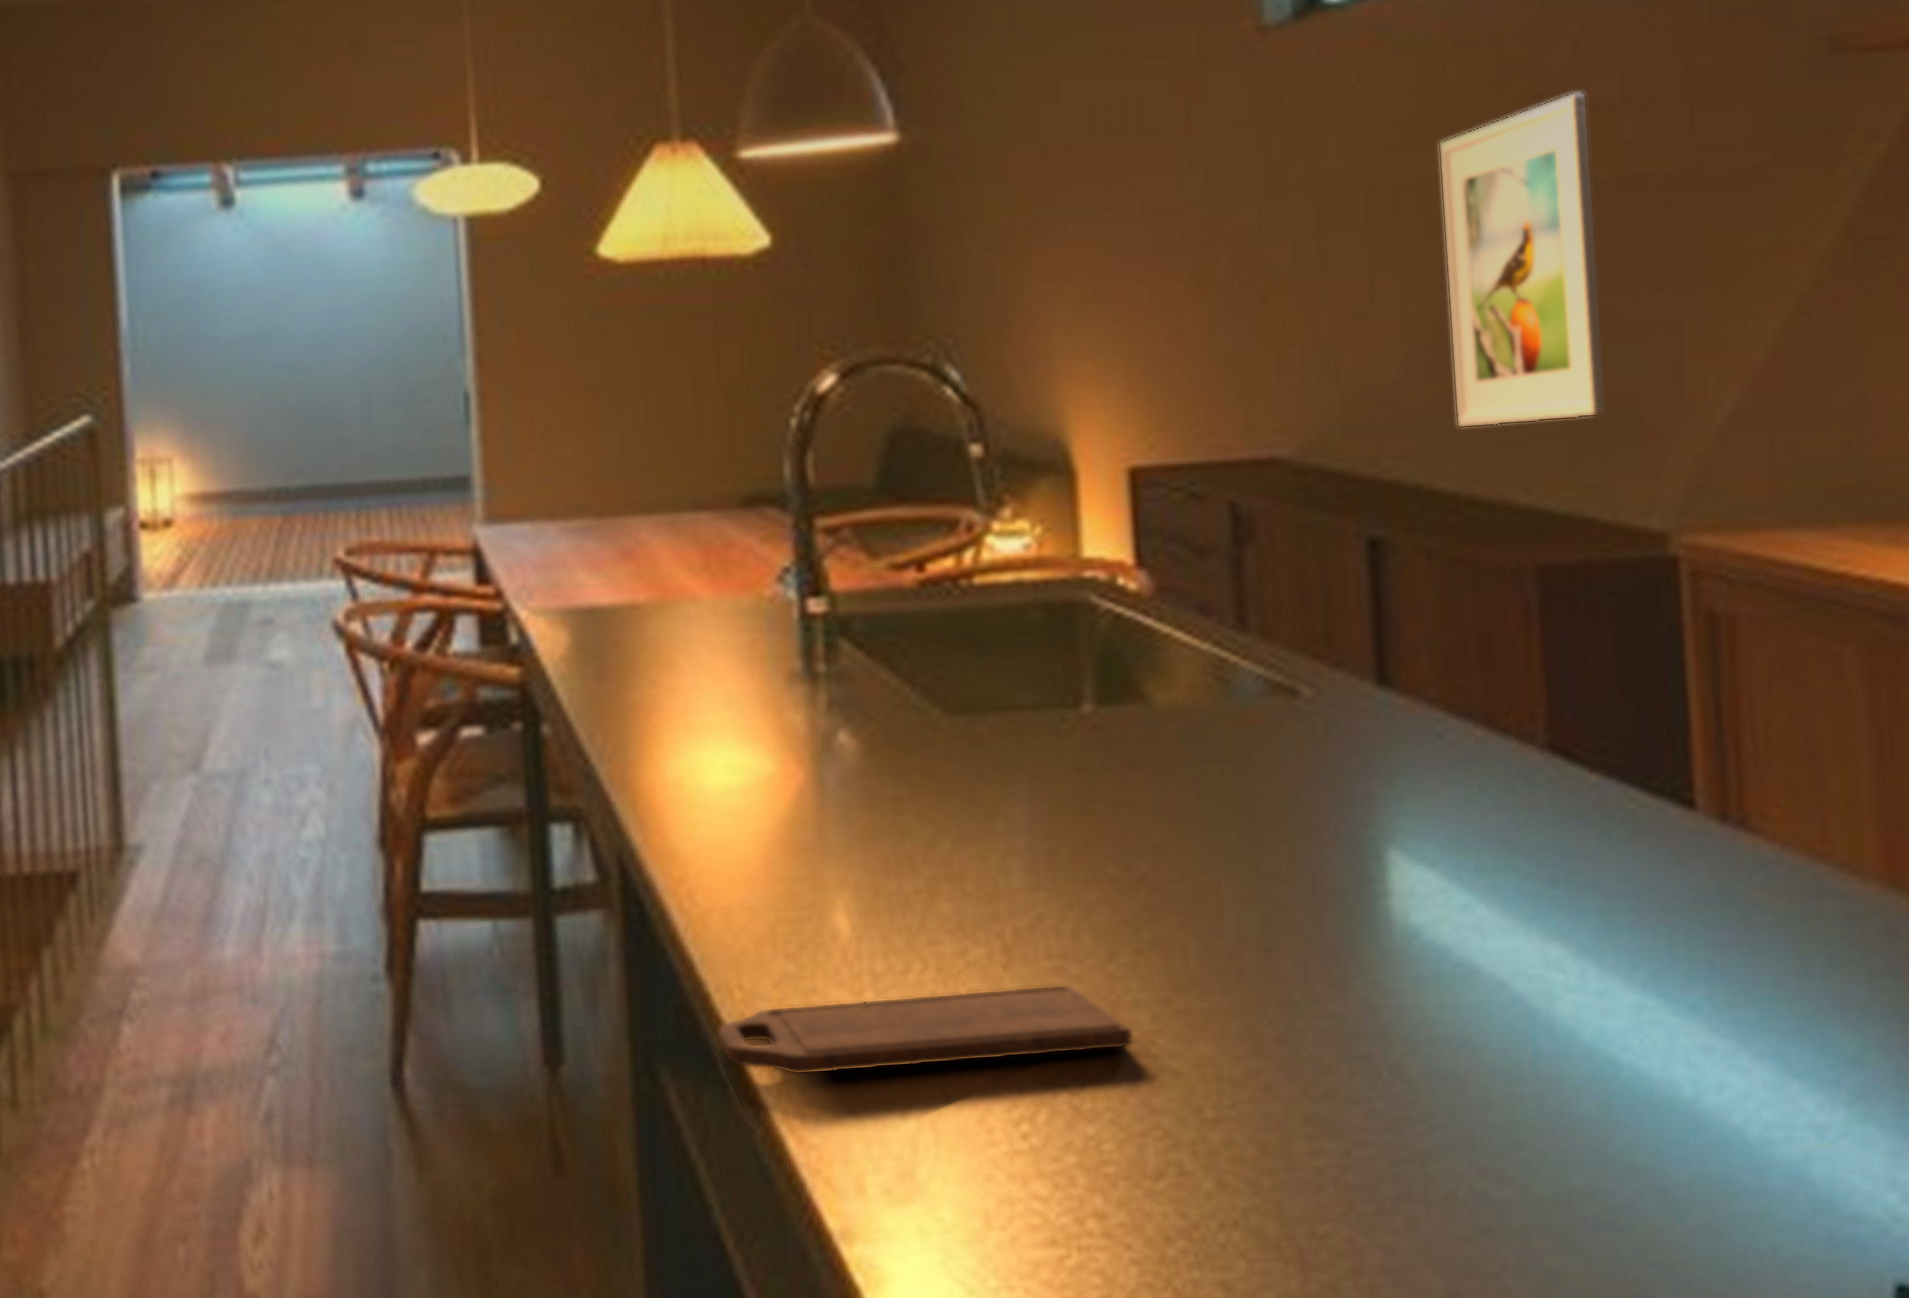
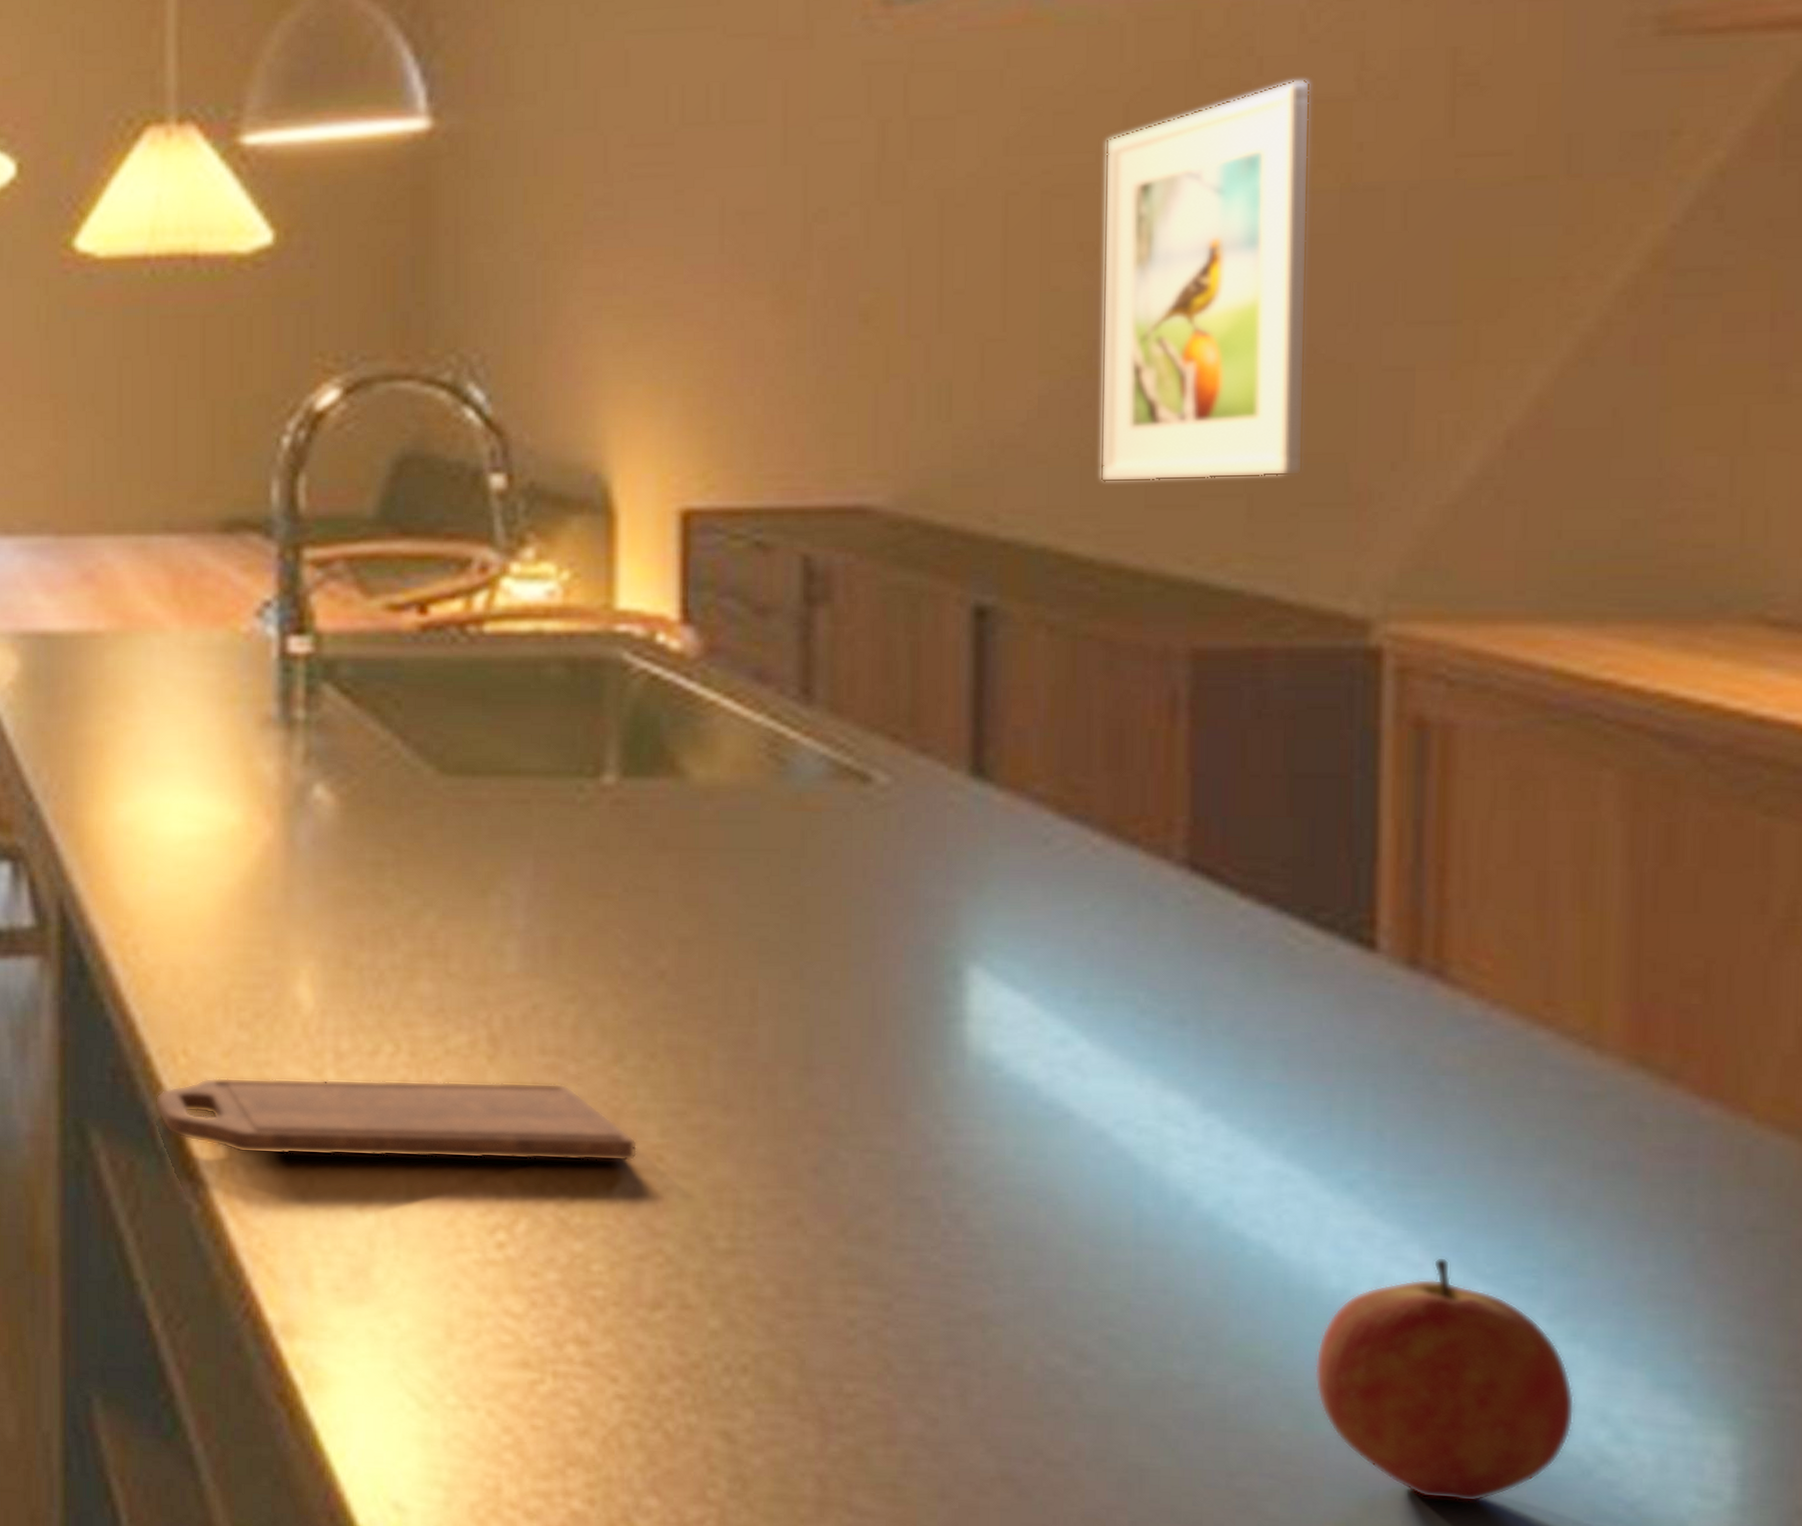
fruit: none [1679,1062,1873,1269] -> present [1314,1256,1575,1503]

